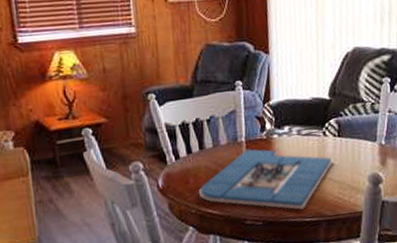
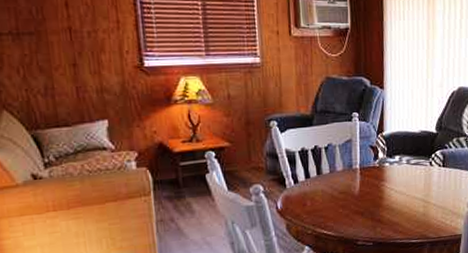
board game: present [199,148,334,210] -> none [315,175,438,232]

